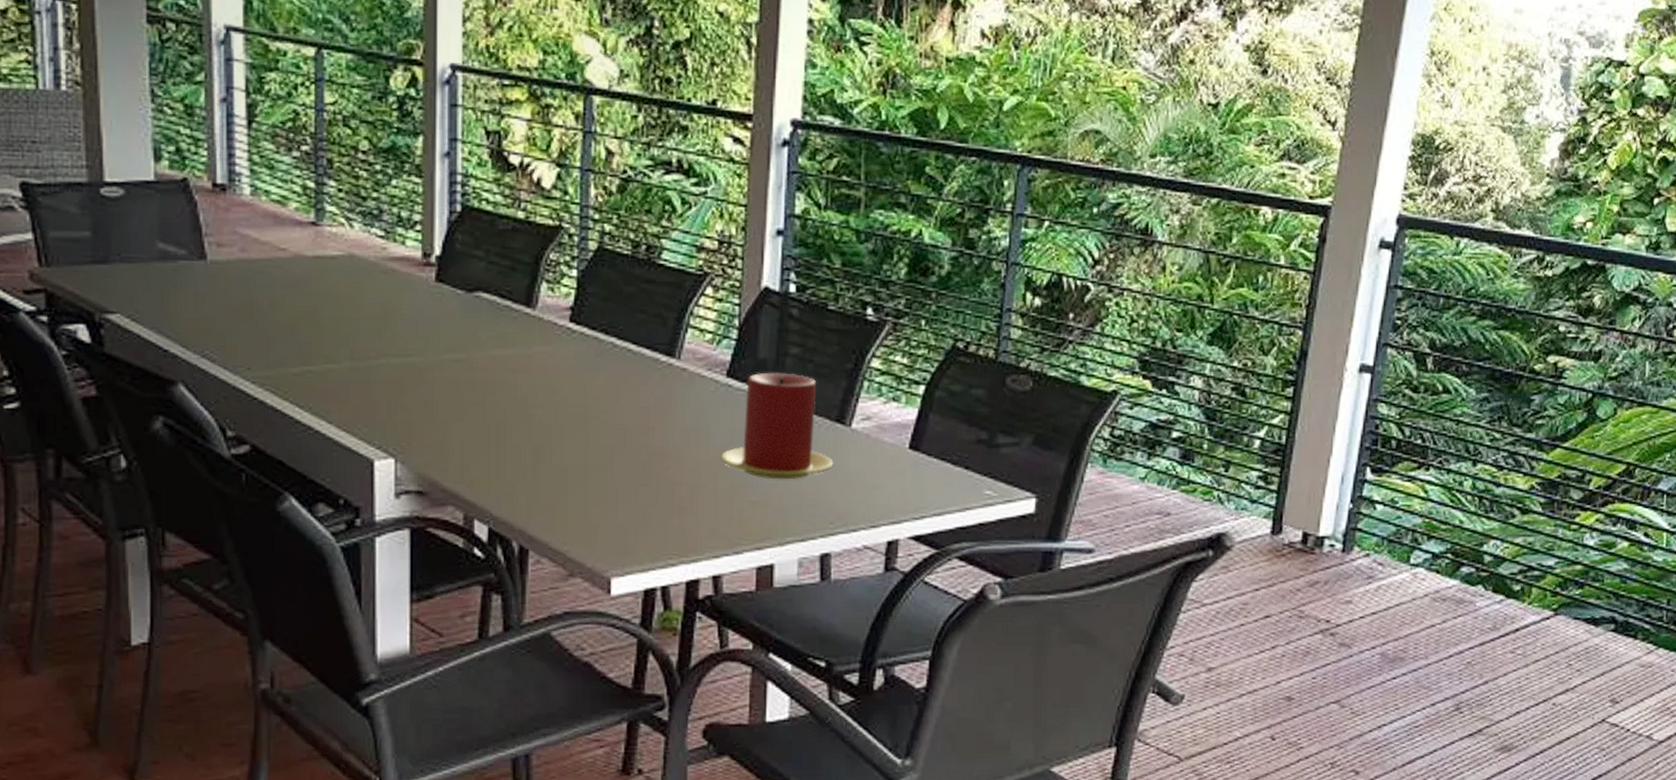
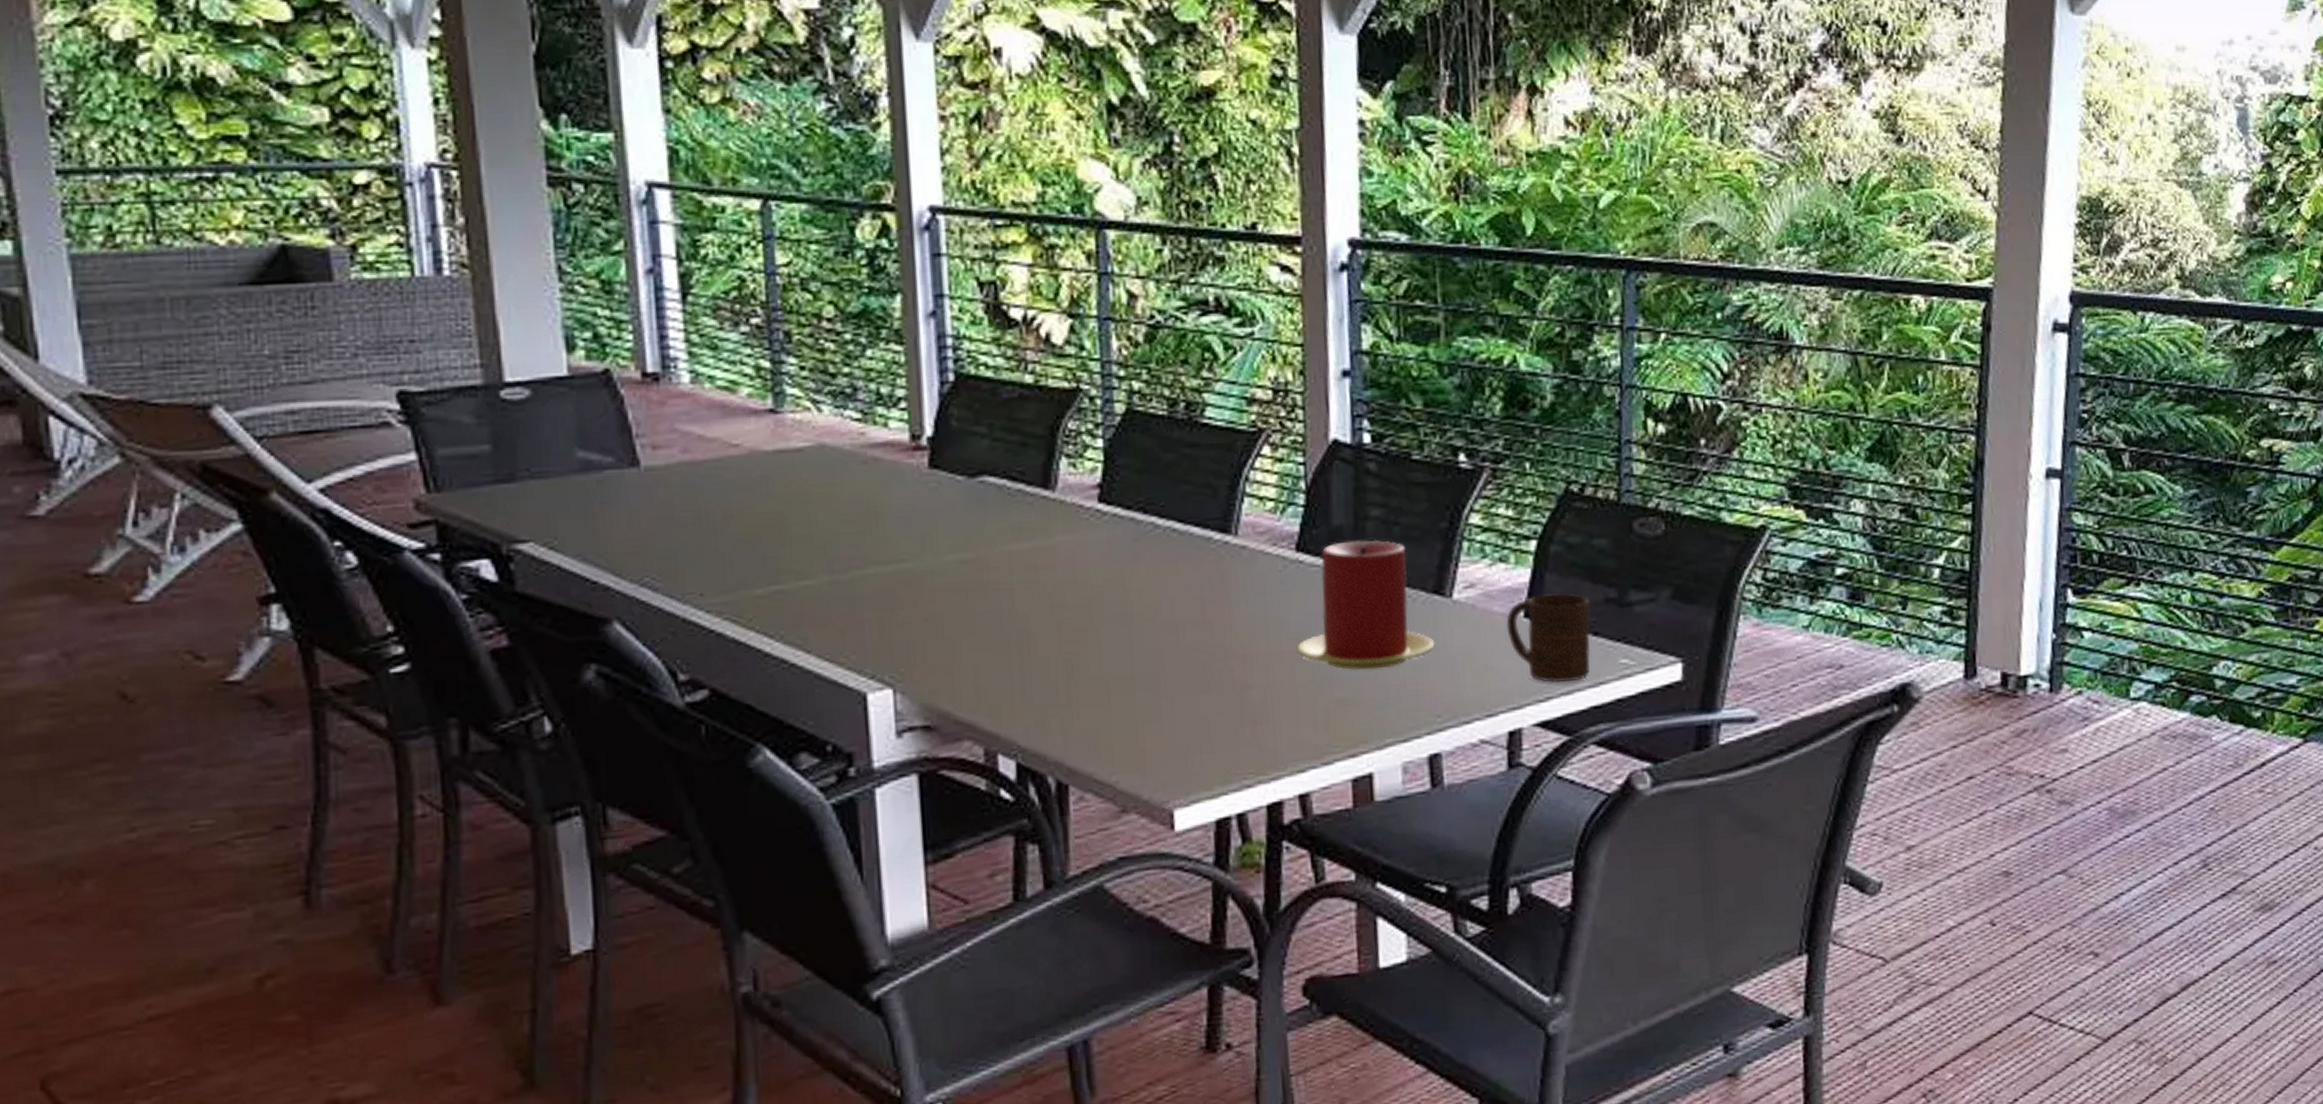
cup: none [893,431,965,506] -> present [1506,593,1591,683]

